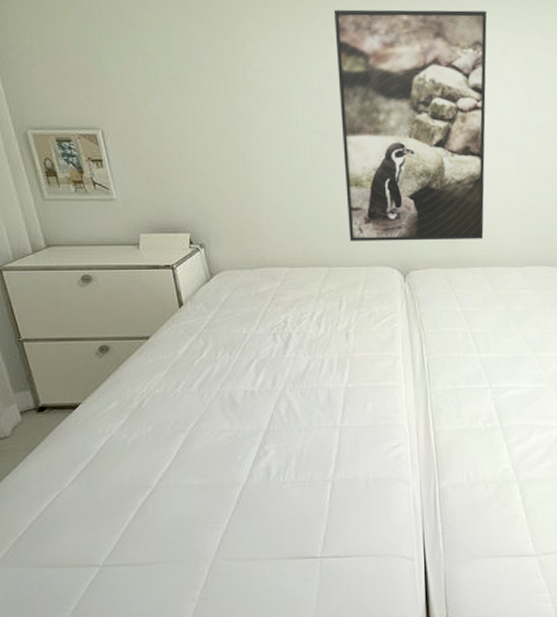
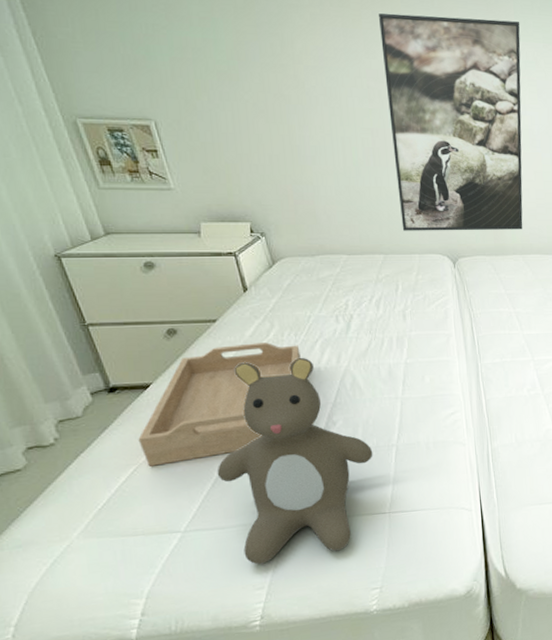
serving tray: none [63,362,234,493] -> present [138,342,301,467]
teddy bear: none [140,378,306,608] -> present [217,357,373,565]

